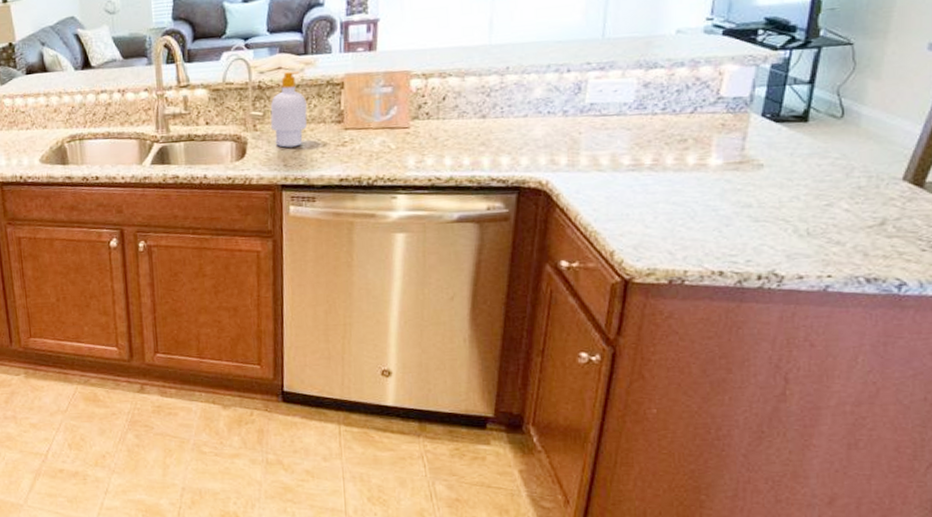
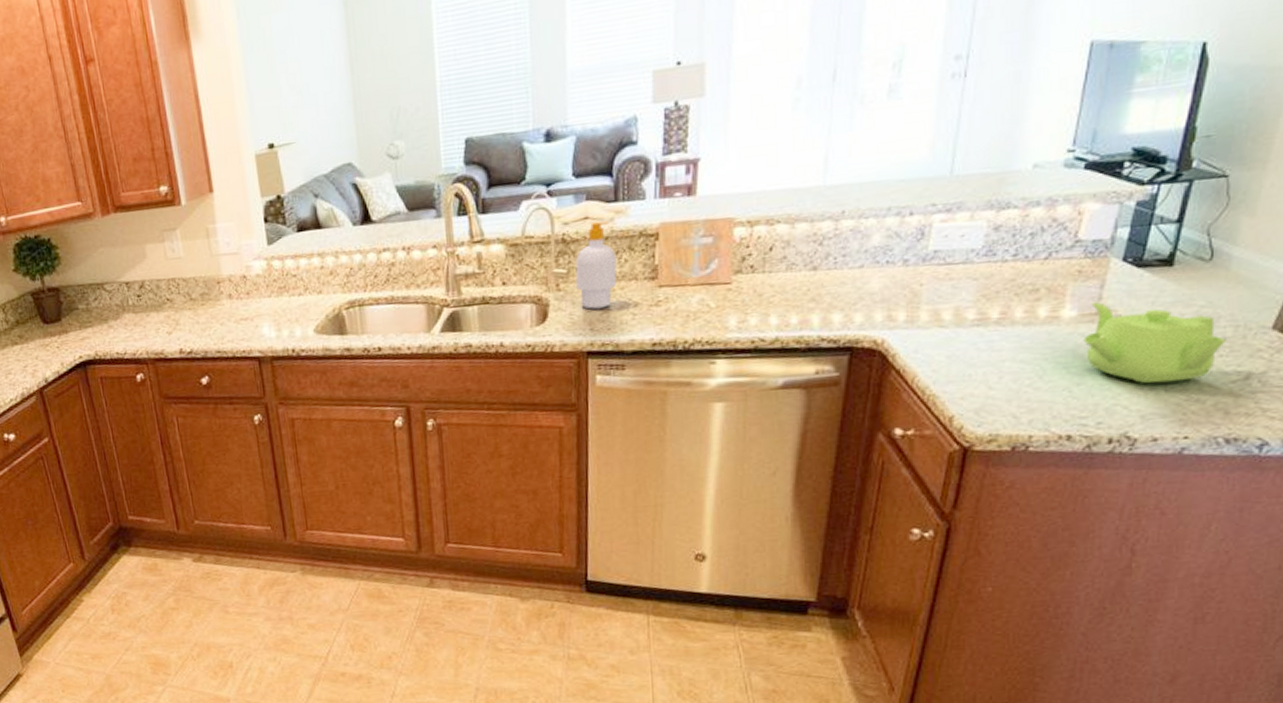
teapot: none [729,151,861,227] -> present [1083,301,1226,384]

